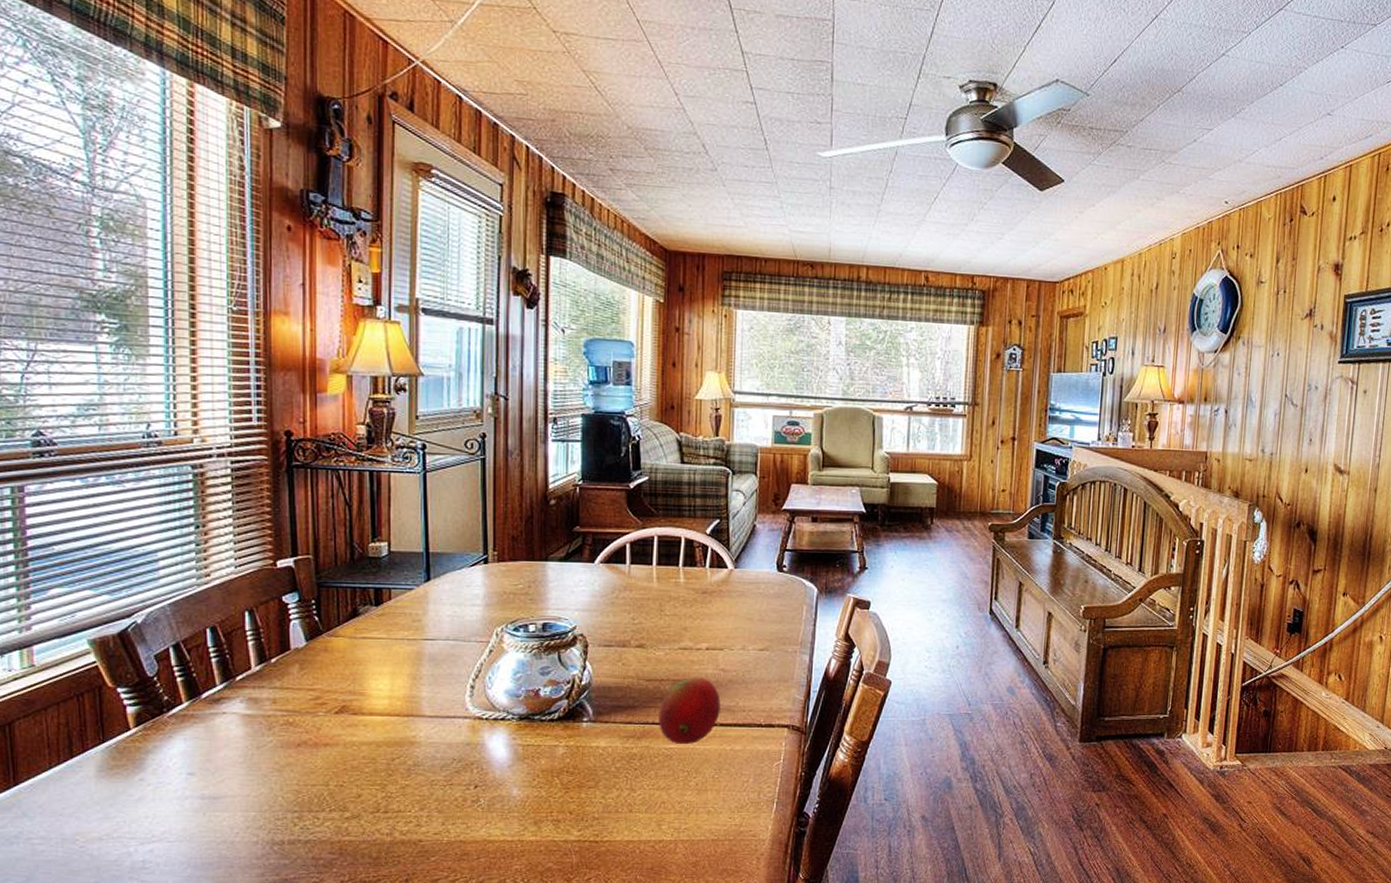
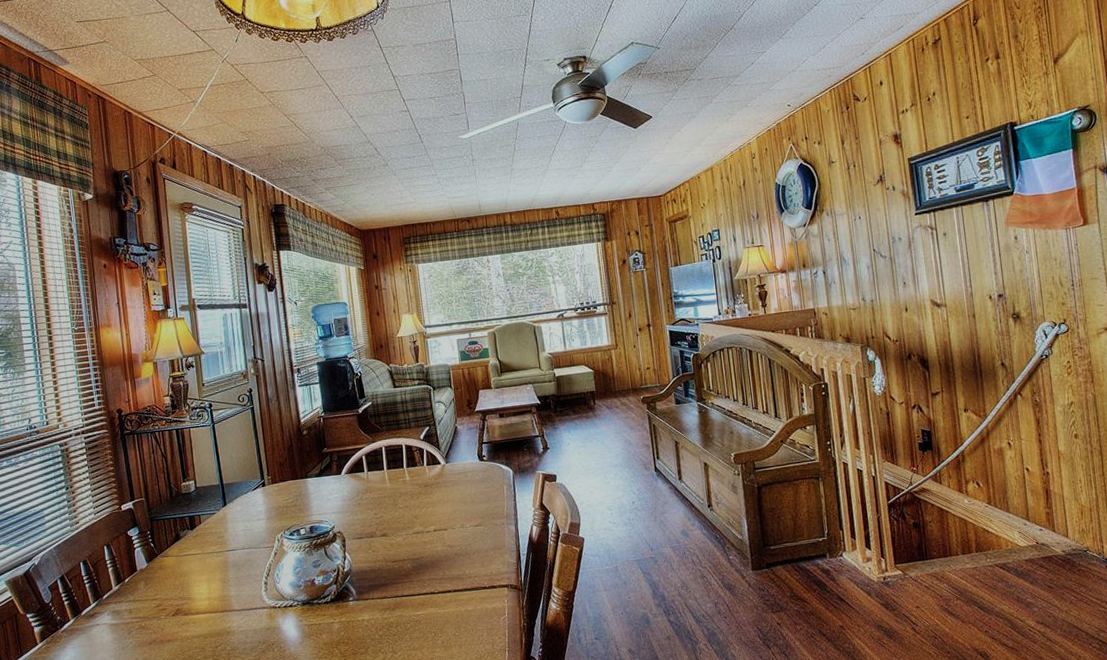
fruit: present [659,676,721,744] -> none [405,553,453,611]

